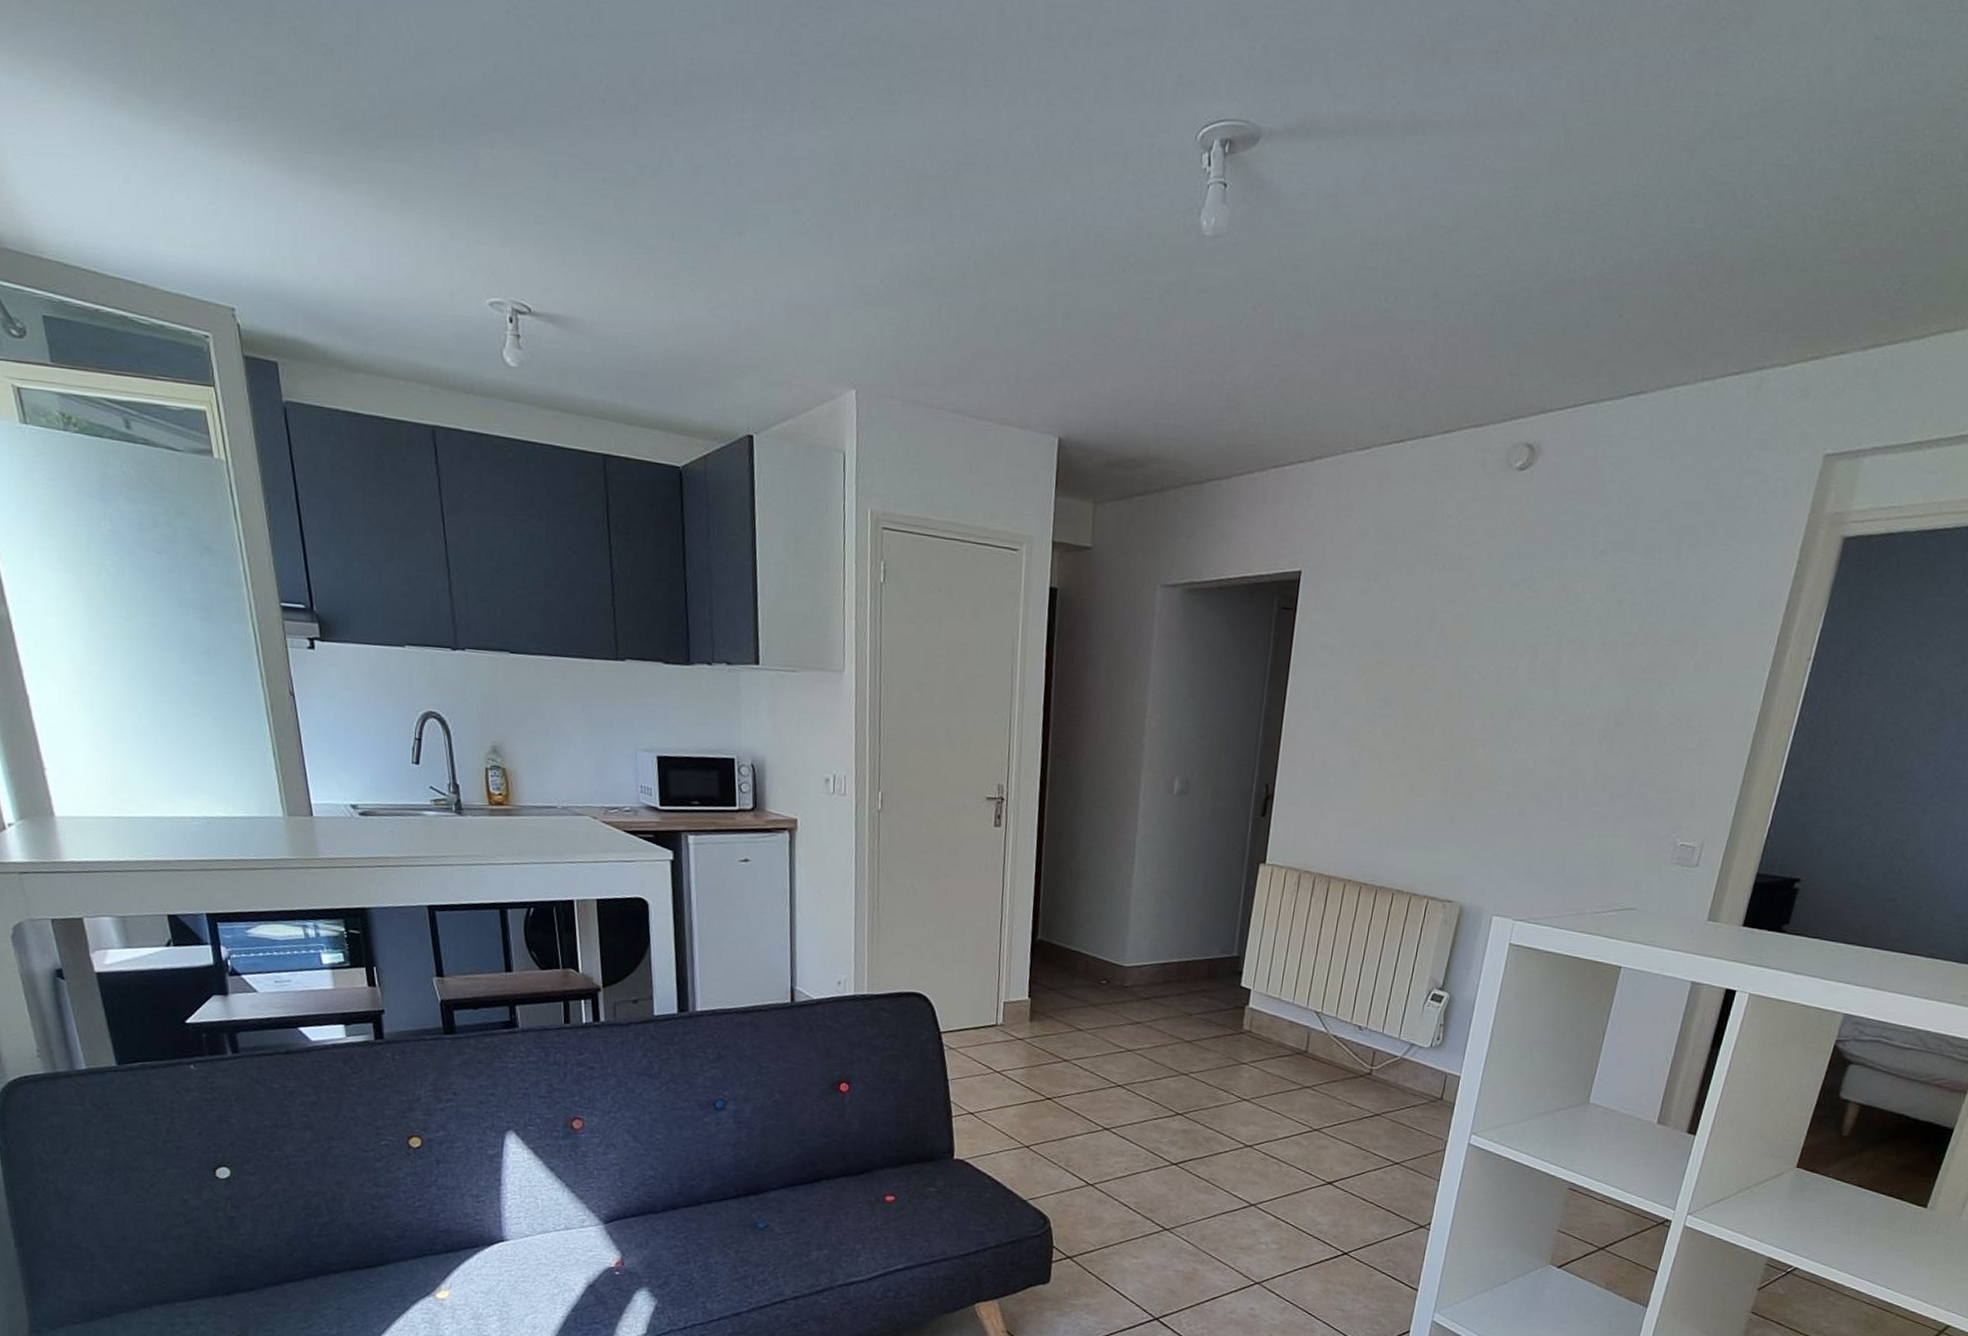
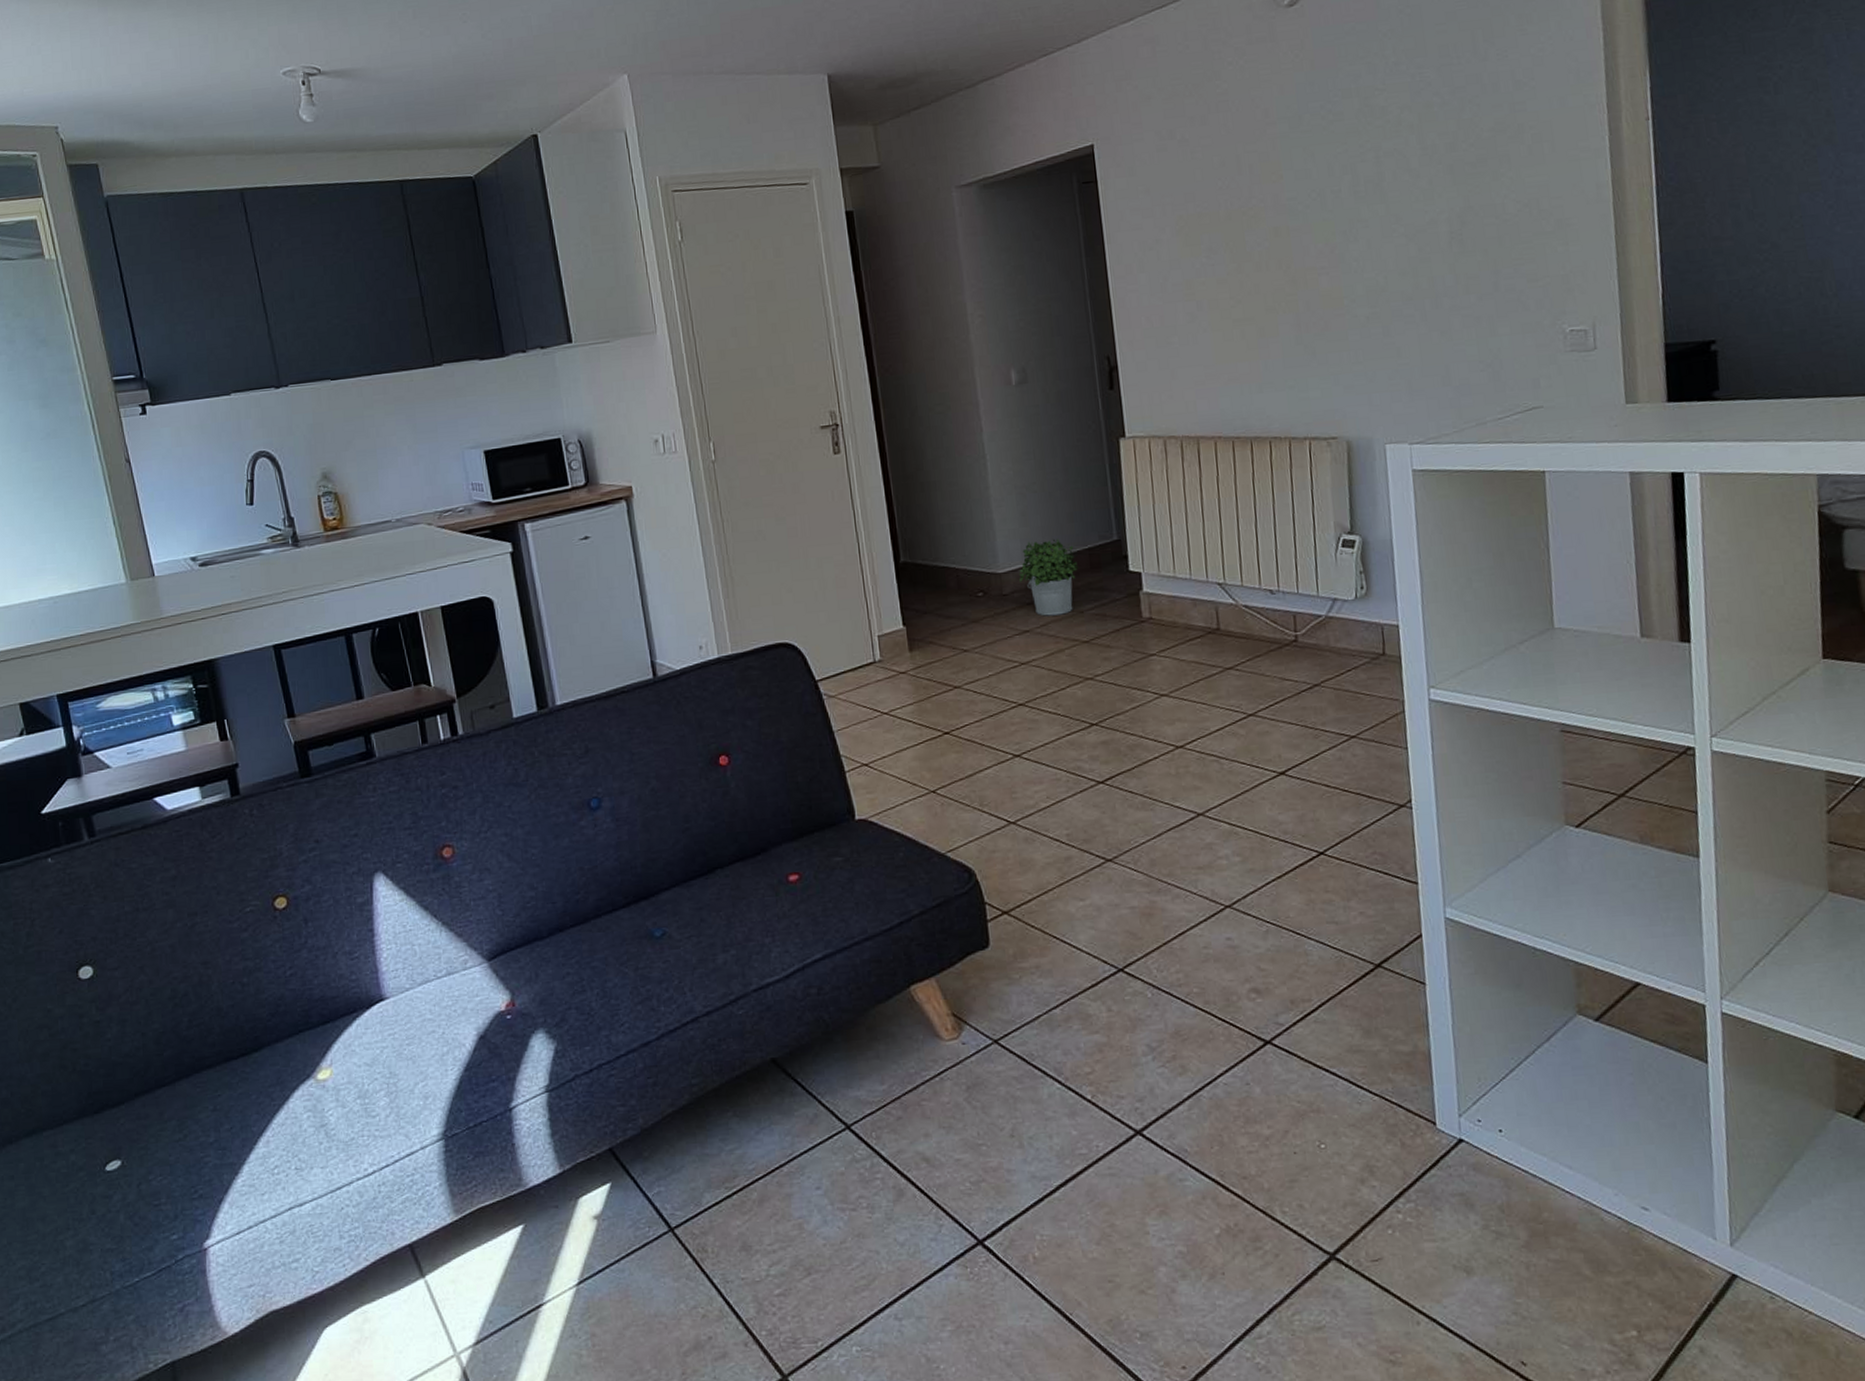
potted plant: none [1142,942,1197,1014] -> present [1019,538,1079,616]

